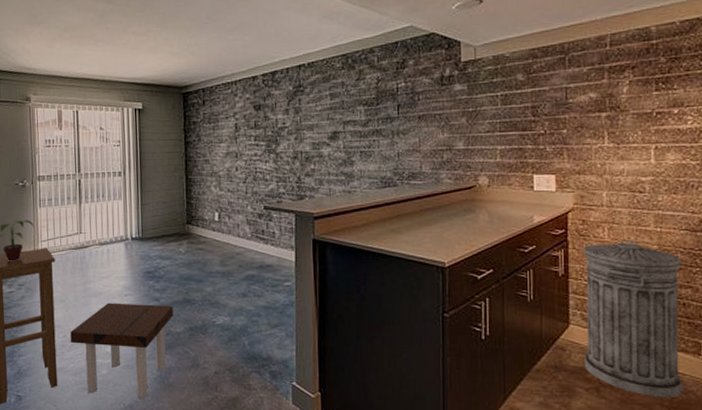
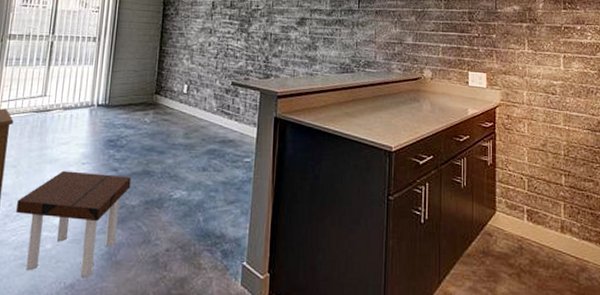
trash can: present [584,239,683,398] -> none [508,134,588,285]

